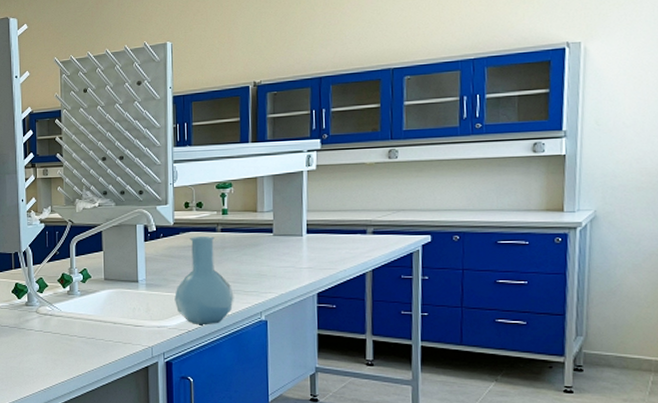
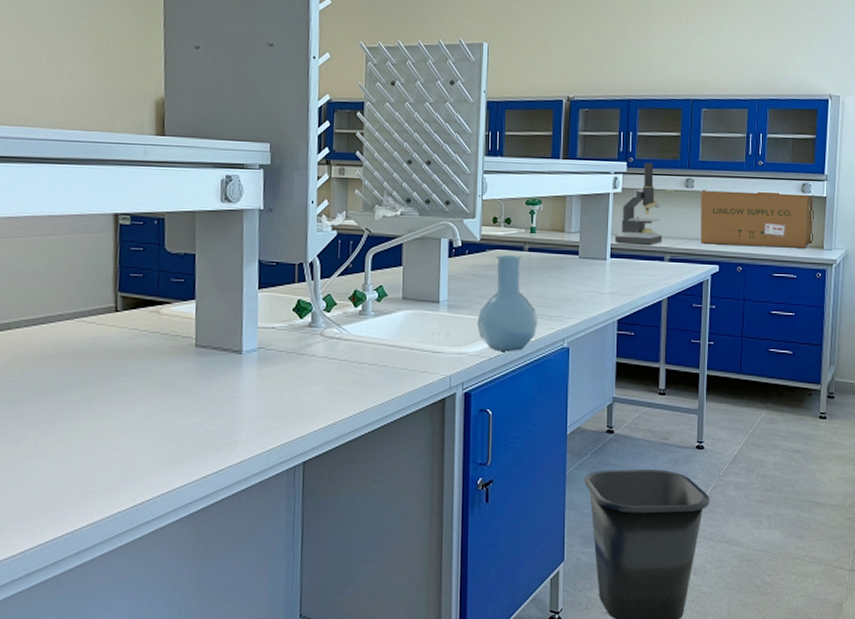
microscope: none [310,138,364,221] -> present [614,163,663,246]
box: none [406,154,549,214] -> present [700,189,814,248]

